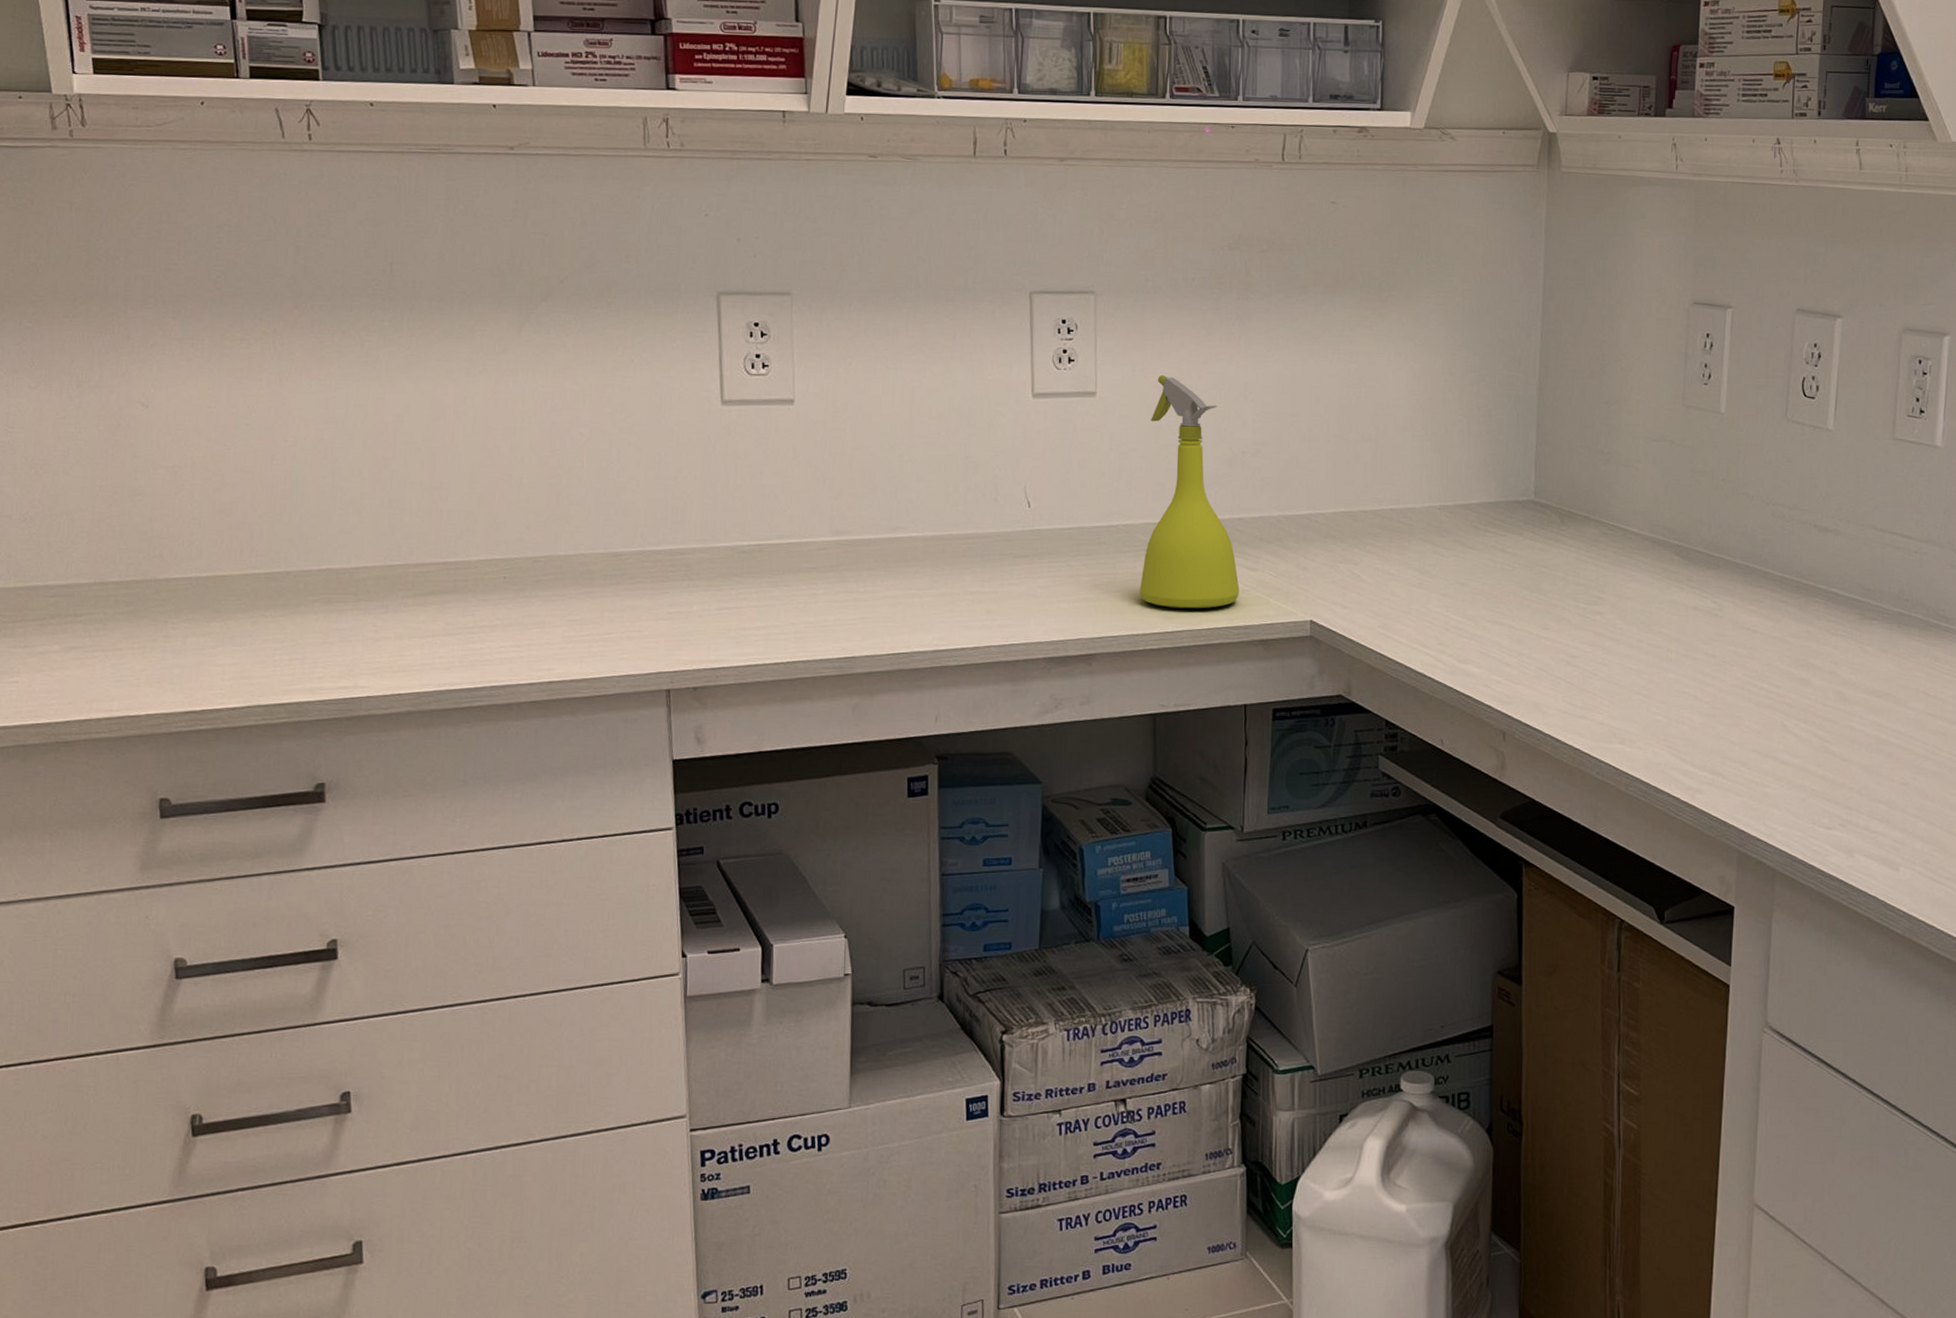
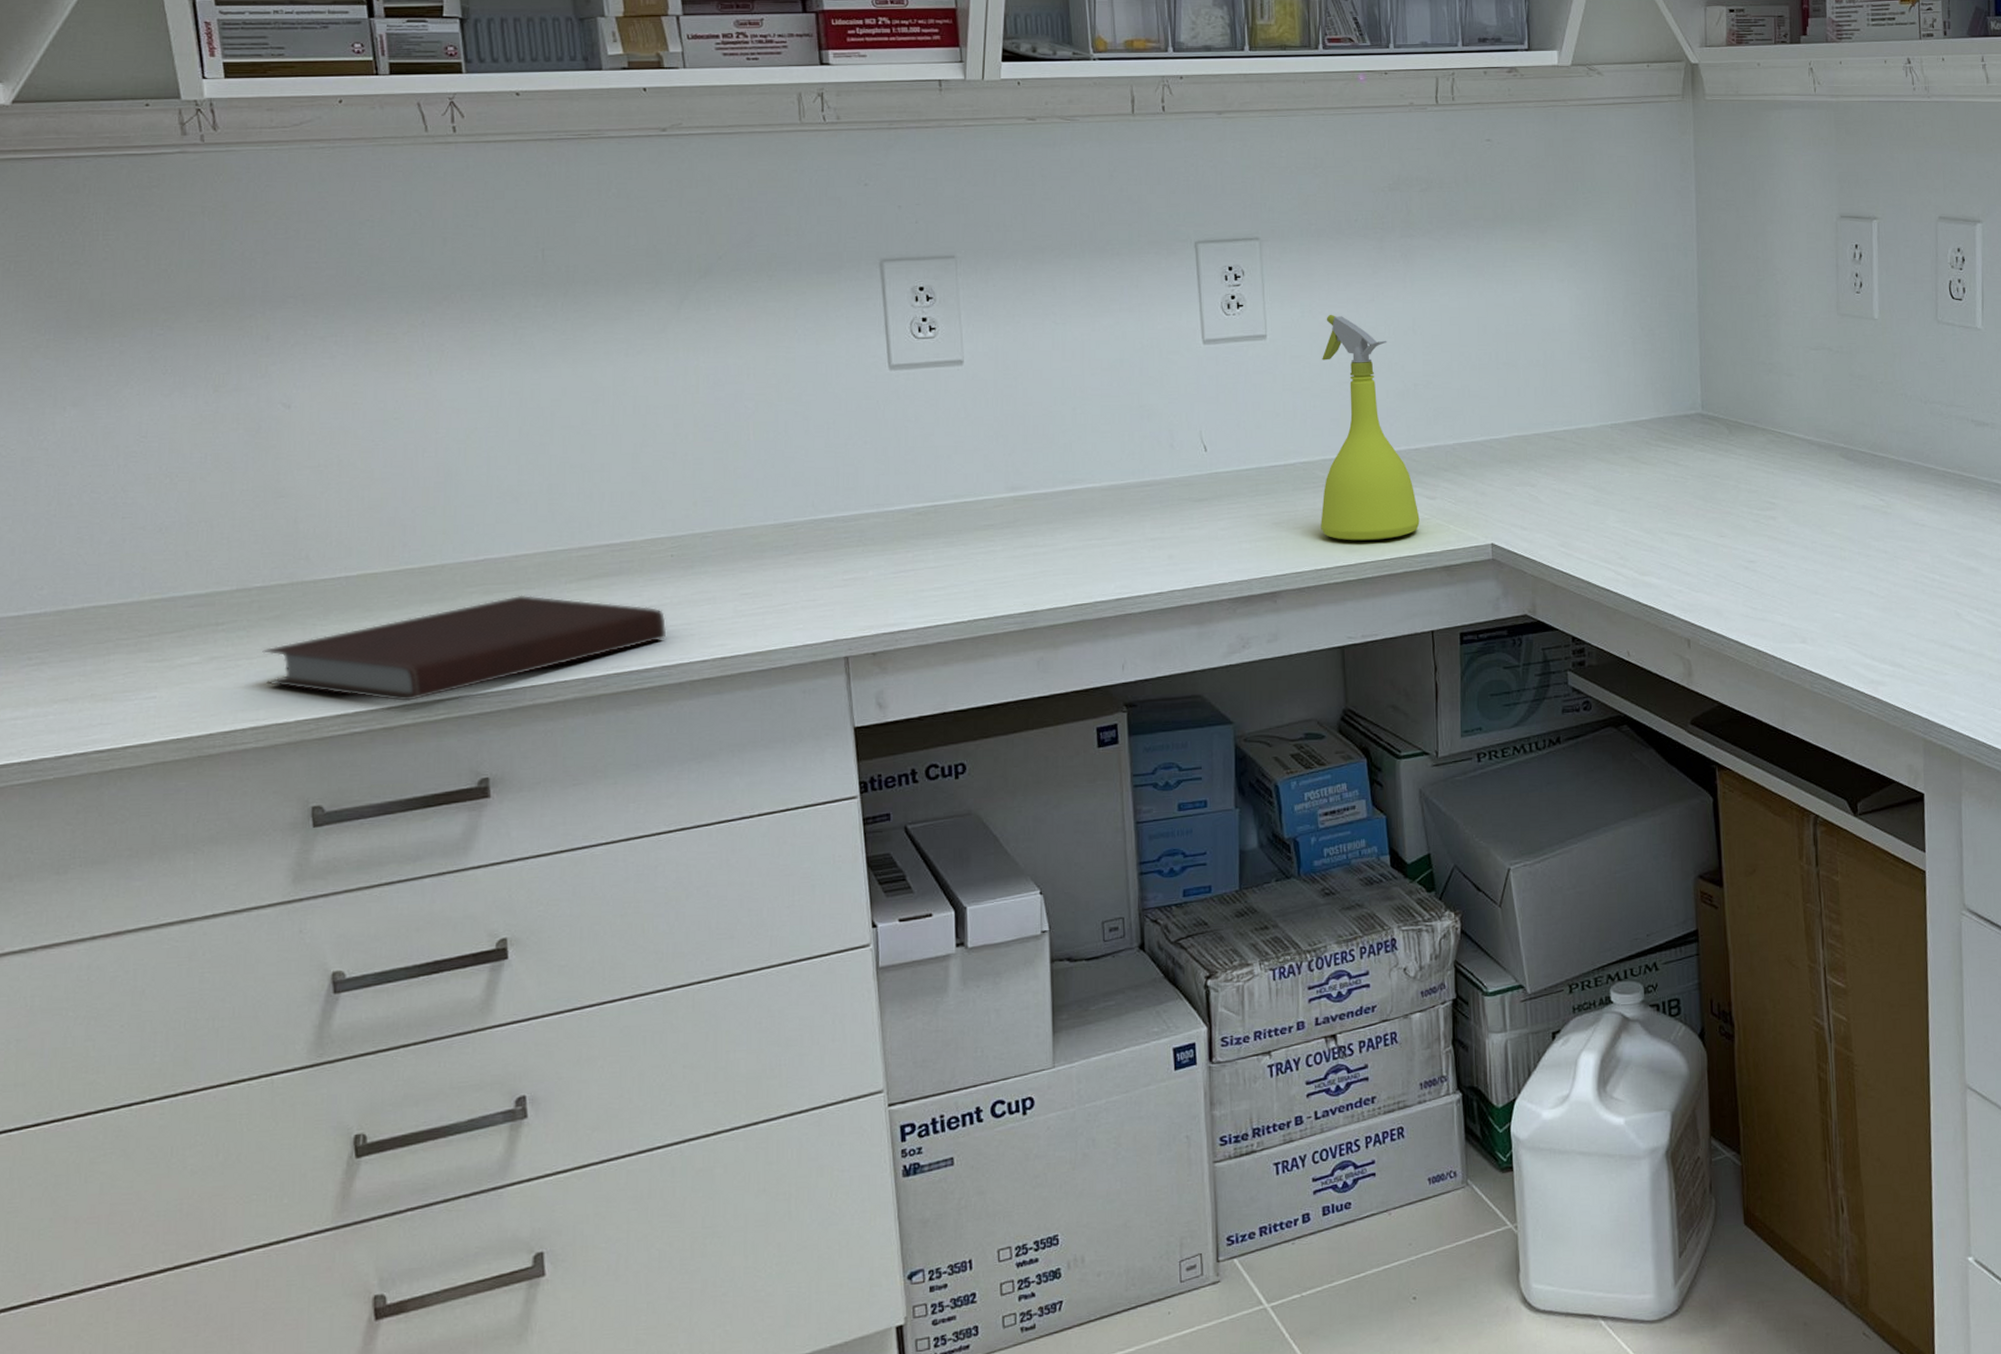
notebook: none [117,606,497,704] -> present [262,595,667,702]

